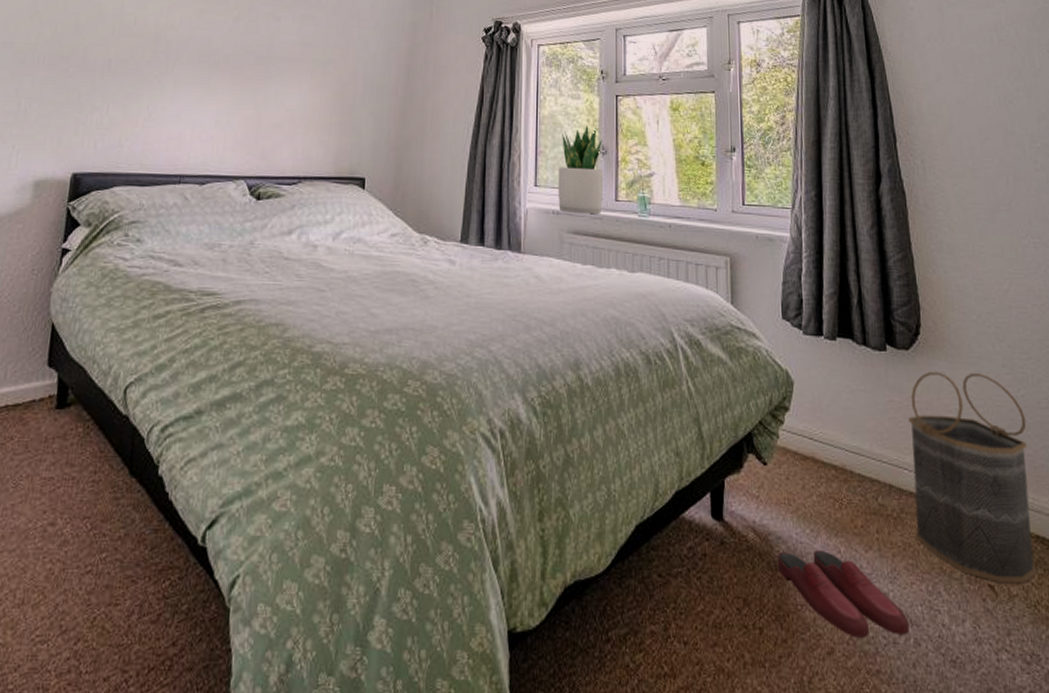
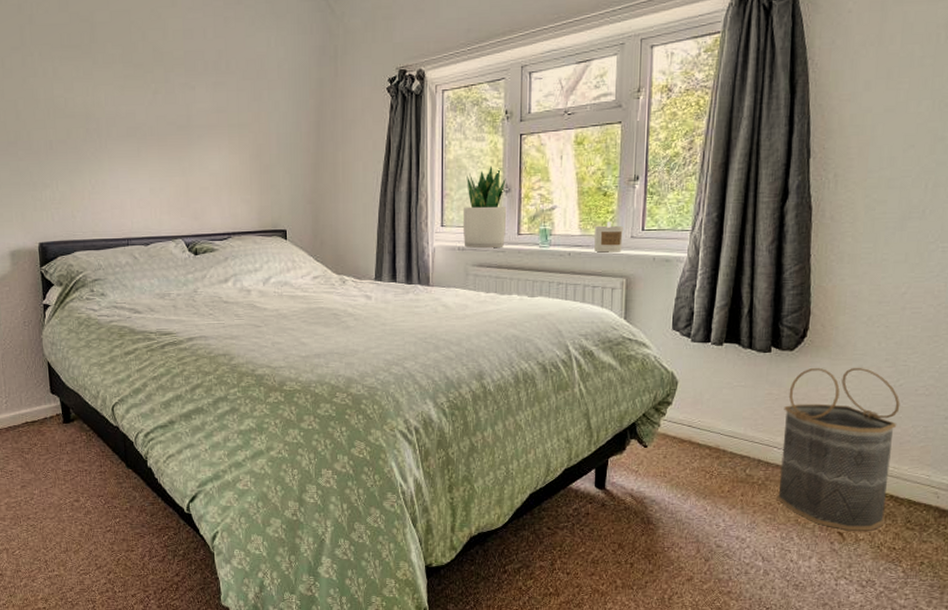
candle: none [695,193,724,227] -> present [594,221,623,253]
slippers: present [778,549,910,637] -> none [650,508,761,569]

